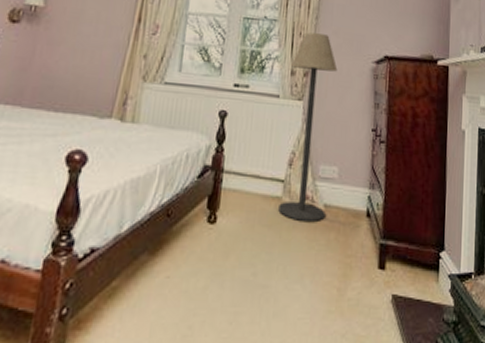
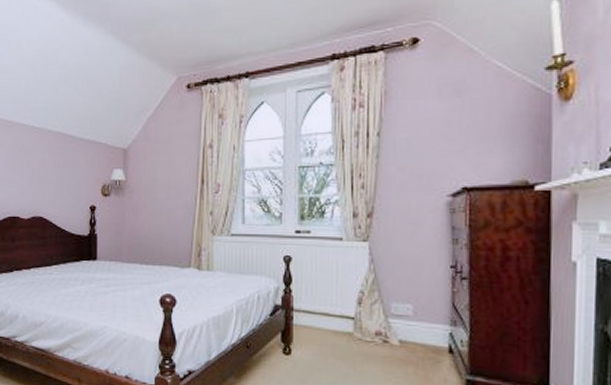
floor lamp: present [278,32,338,221] -> none [351,172,405,356]

